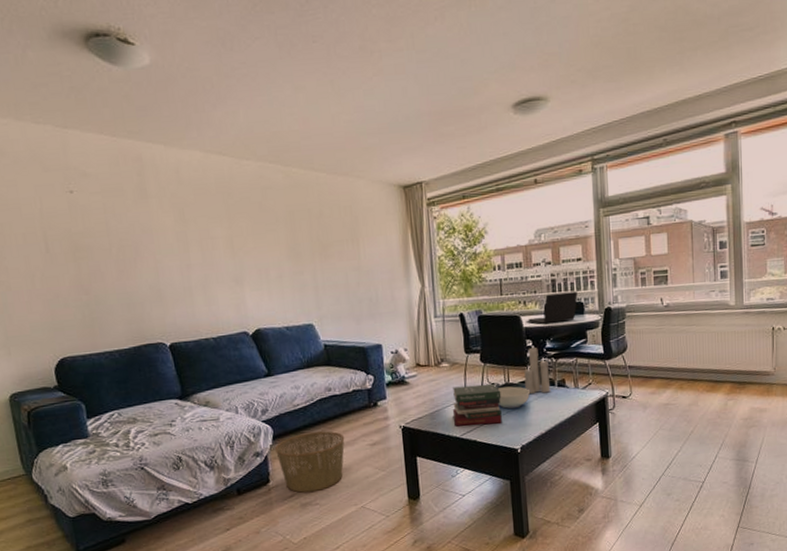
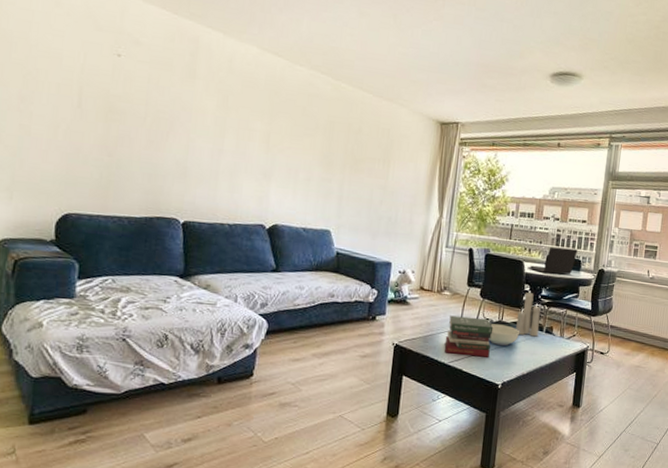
basket: present [275,431,345,493] -> none [266,333,338,394]

